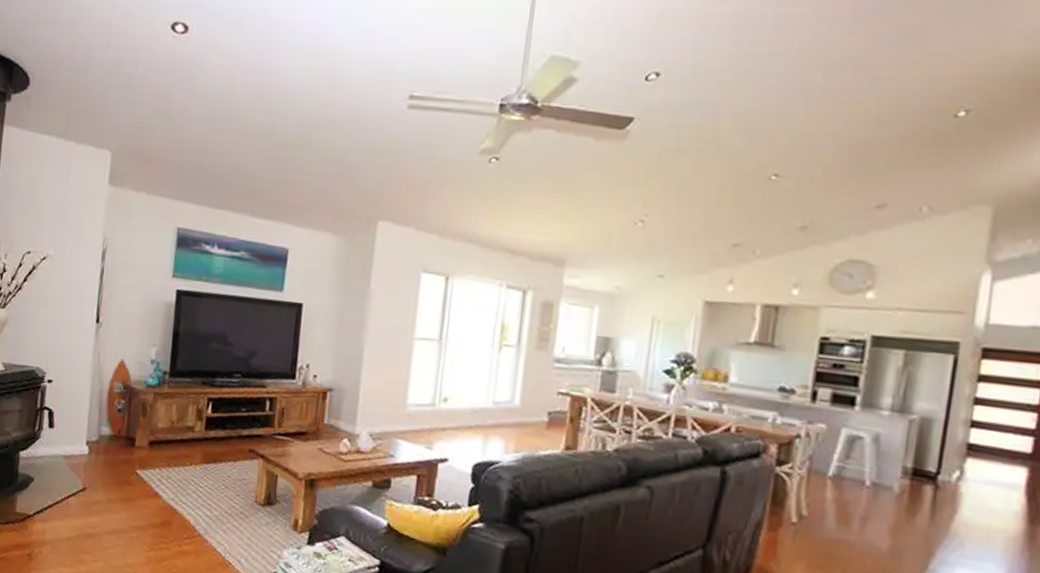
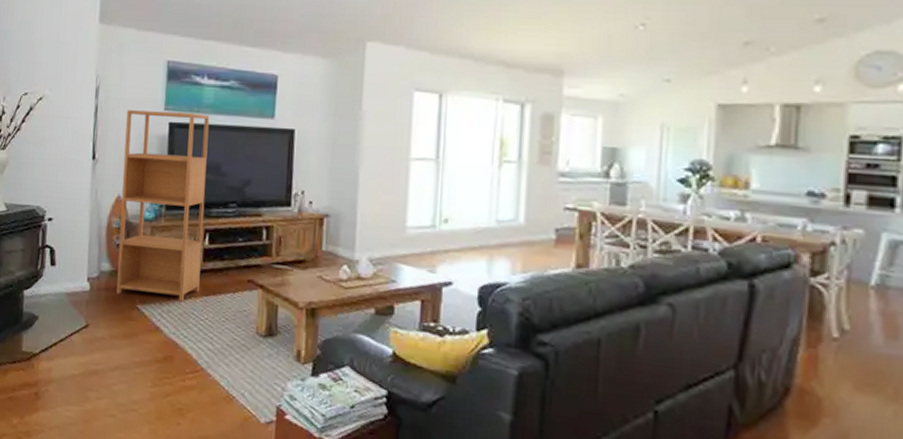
bookshelf: none [115,275,218,469] -> present [116,110,210,302]

